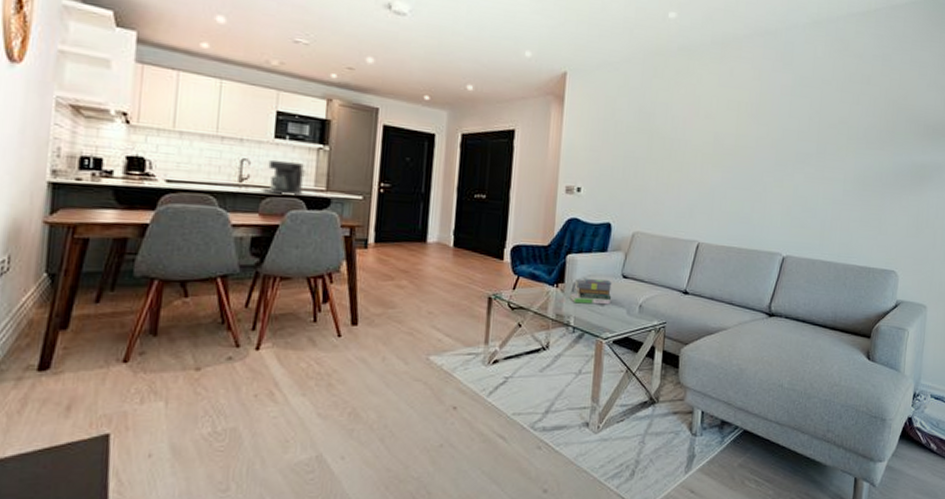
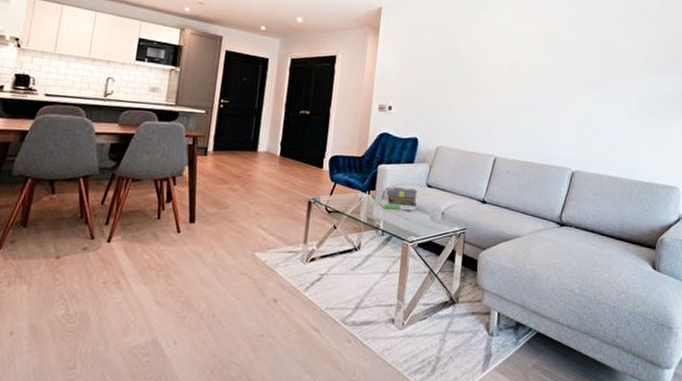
coffee maker: present [262,160,304,195] -> none [122,79,158,109]

